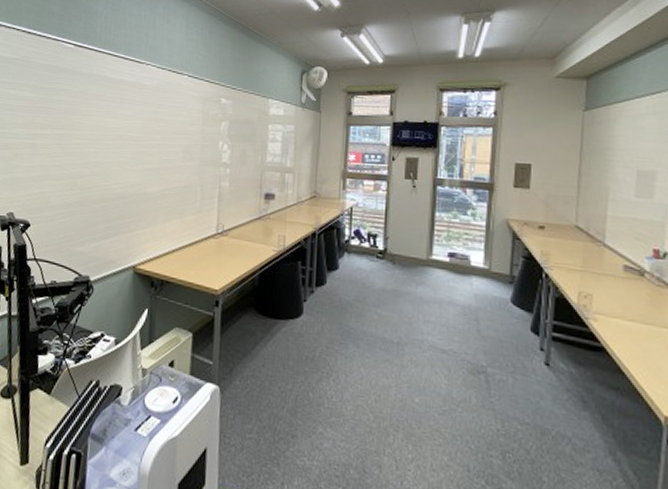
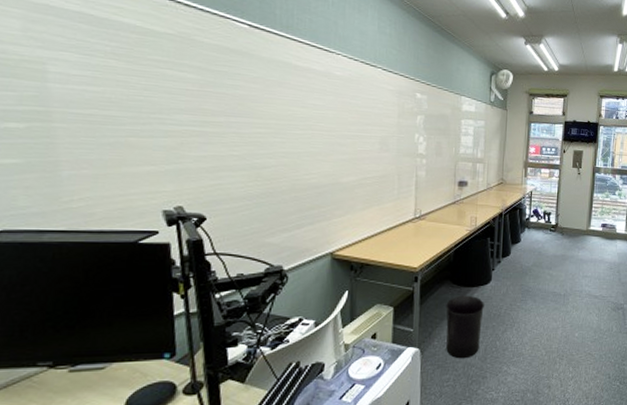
waste bin: none [249,328,294,408] -> present [446,295,484,359]

